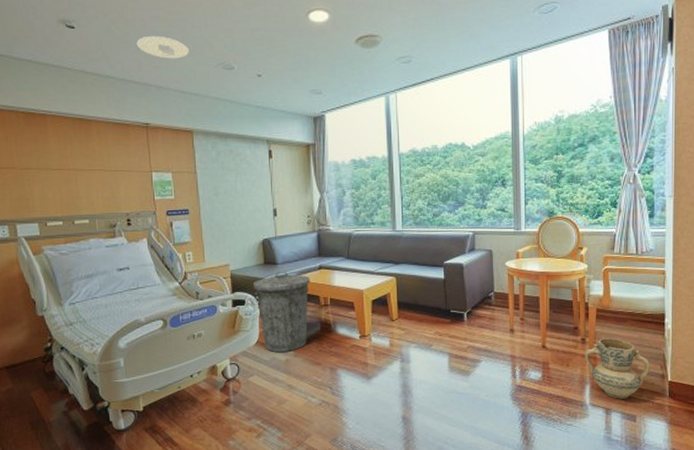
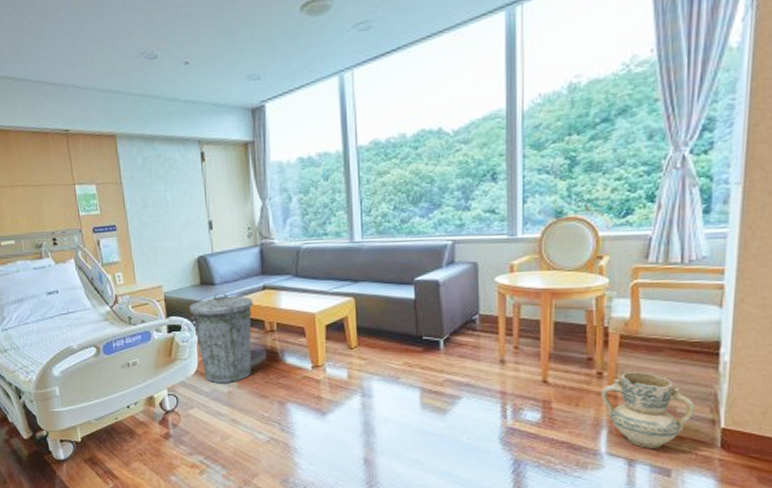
recessed light: present [136,35,189,59] -> none [50,26,107,53]

